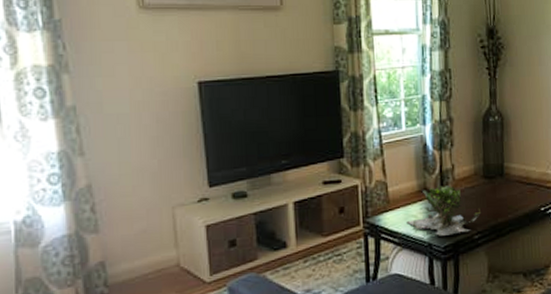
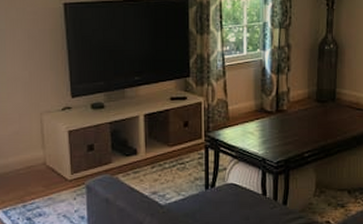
plant: present [406,185,482,236] -> none [243,106,313,152]

